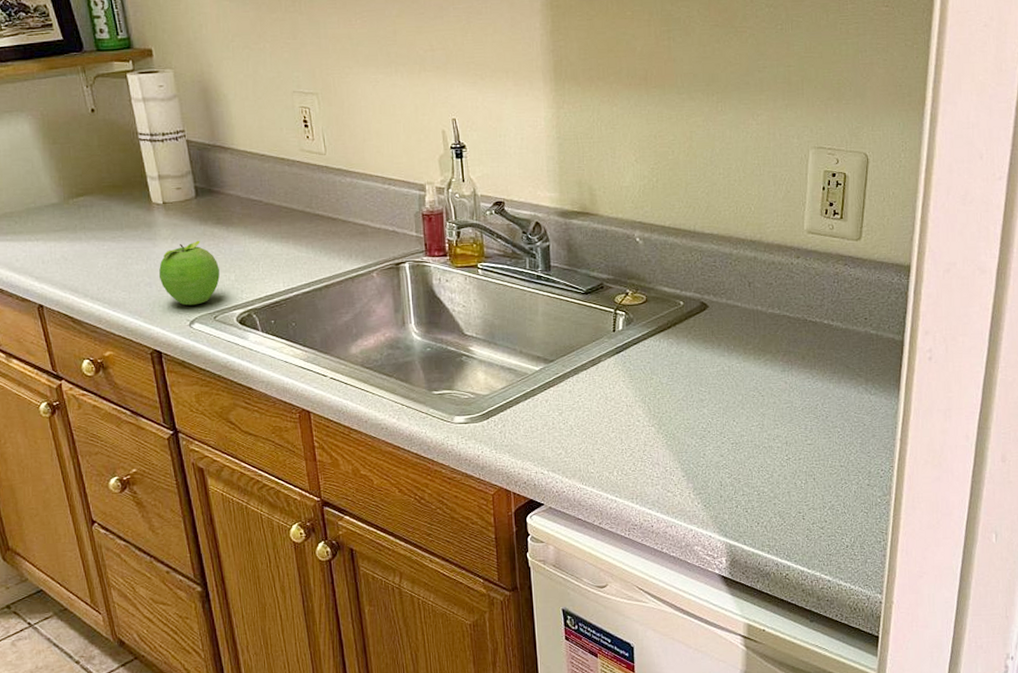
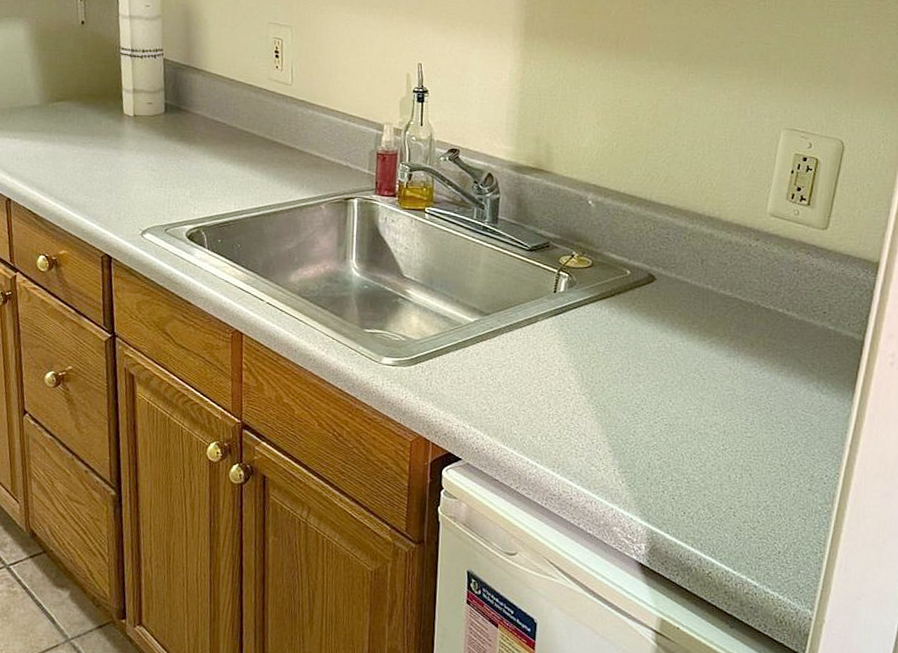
fruit: present [159,240,220,306] -> none [120,154,177,216]

